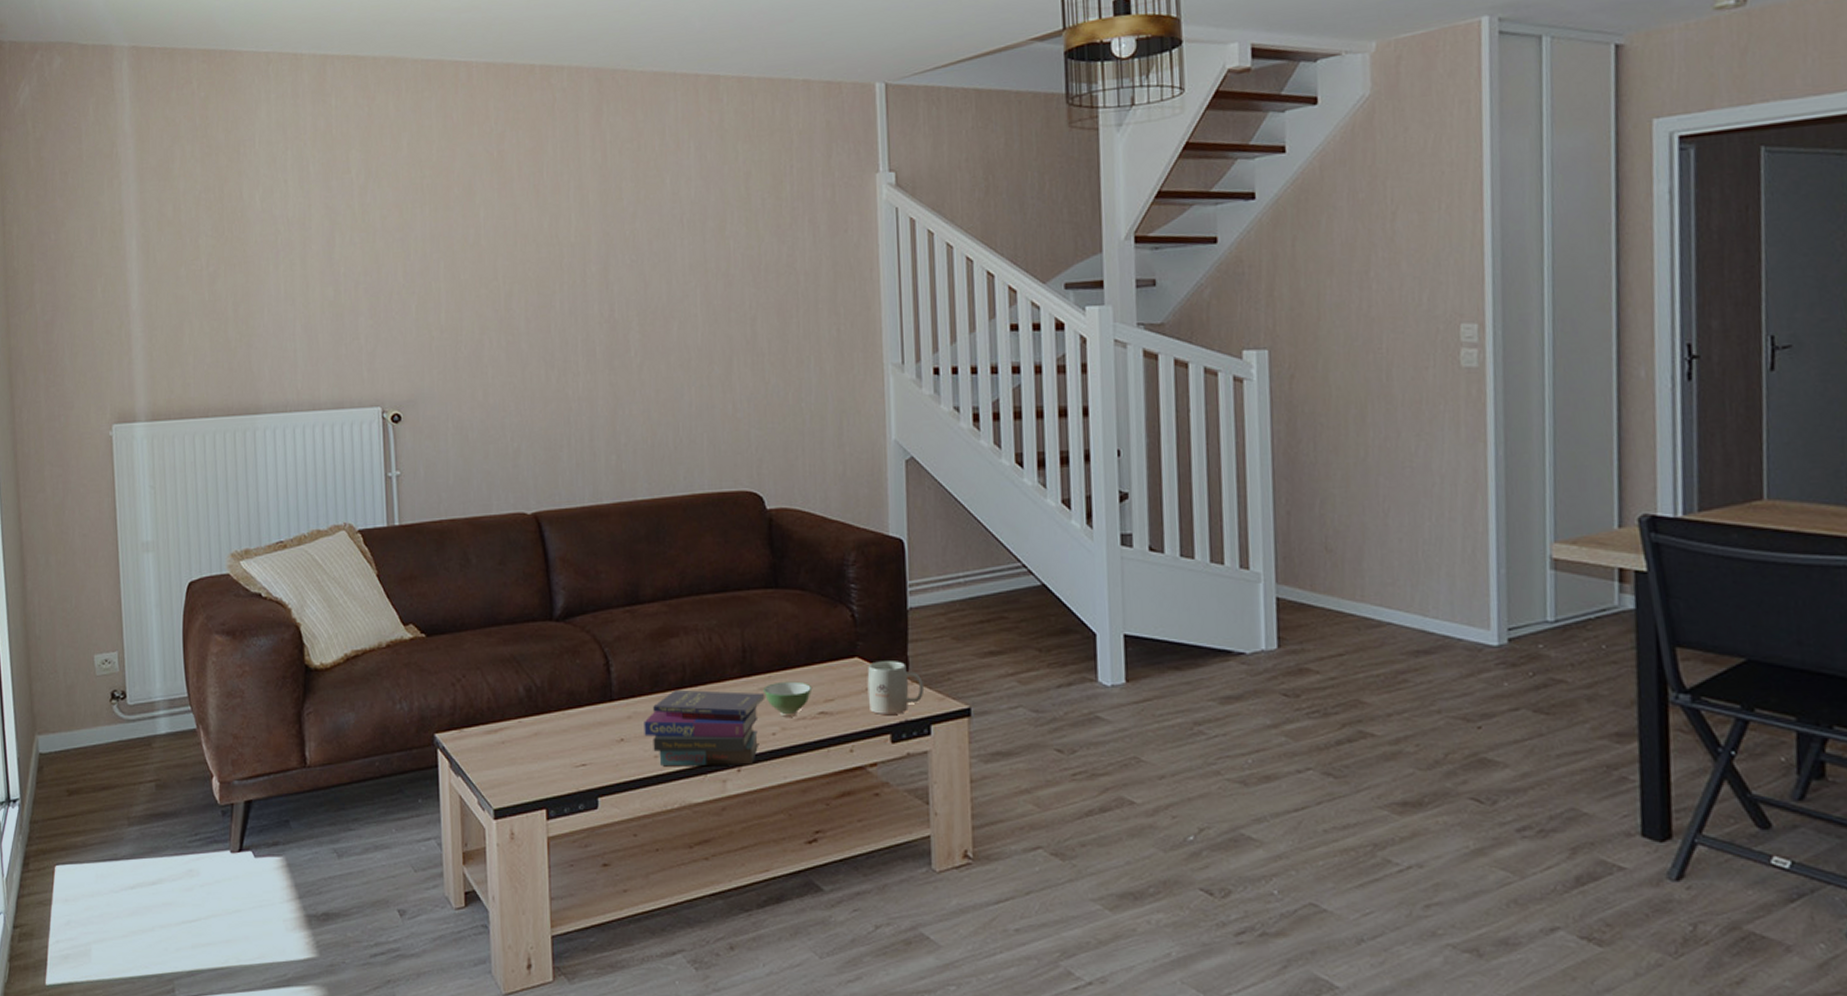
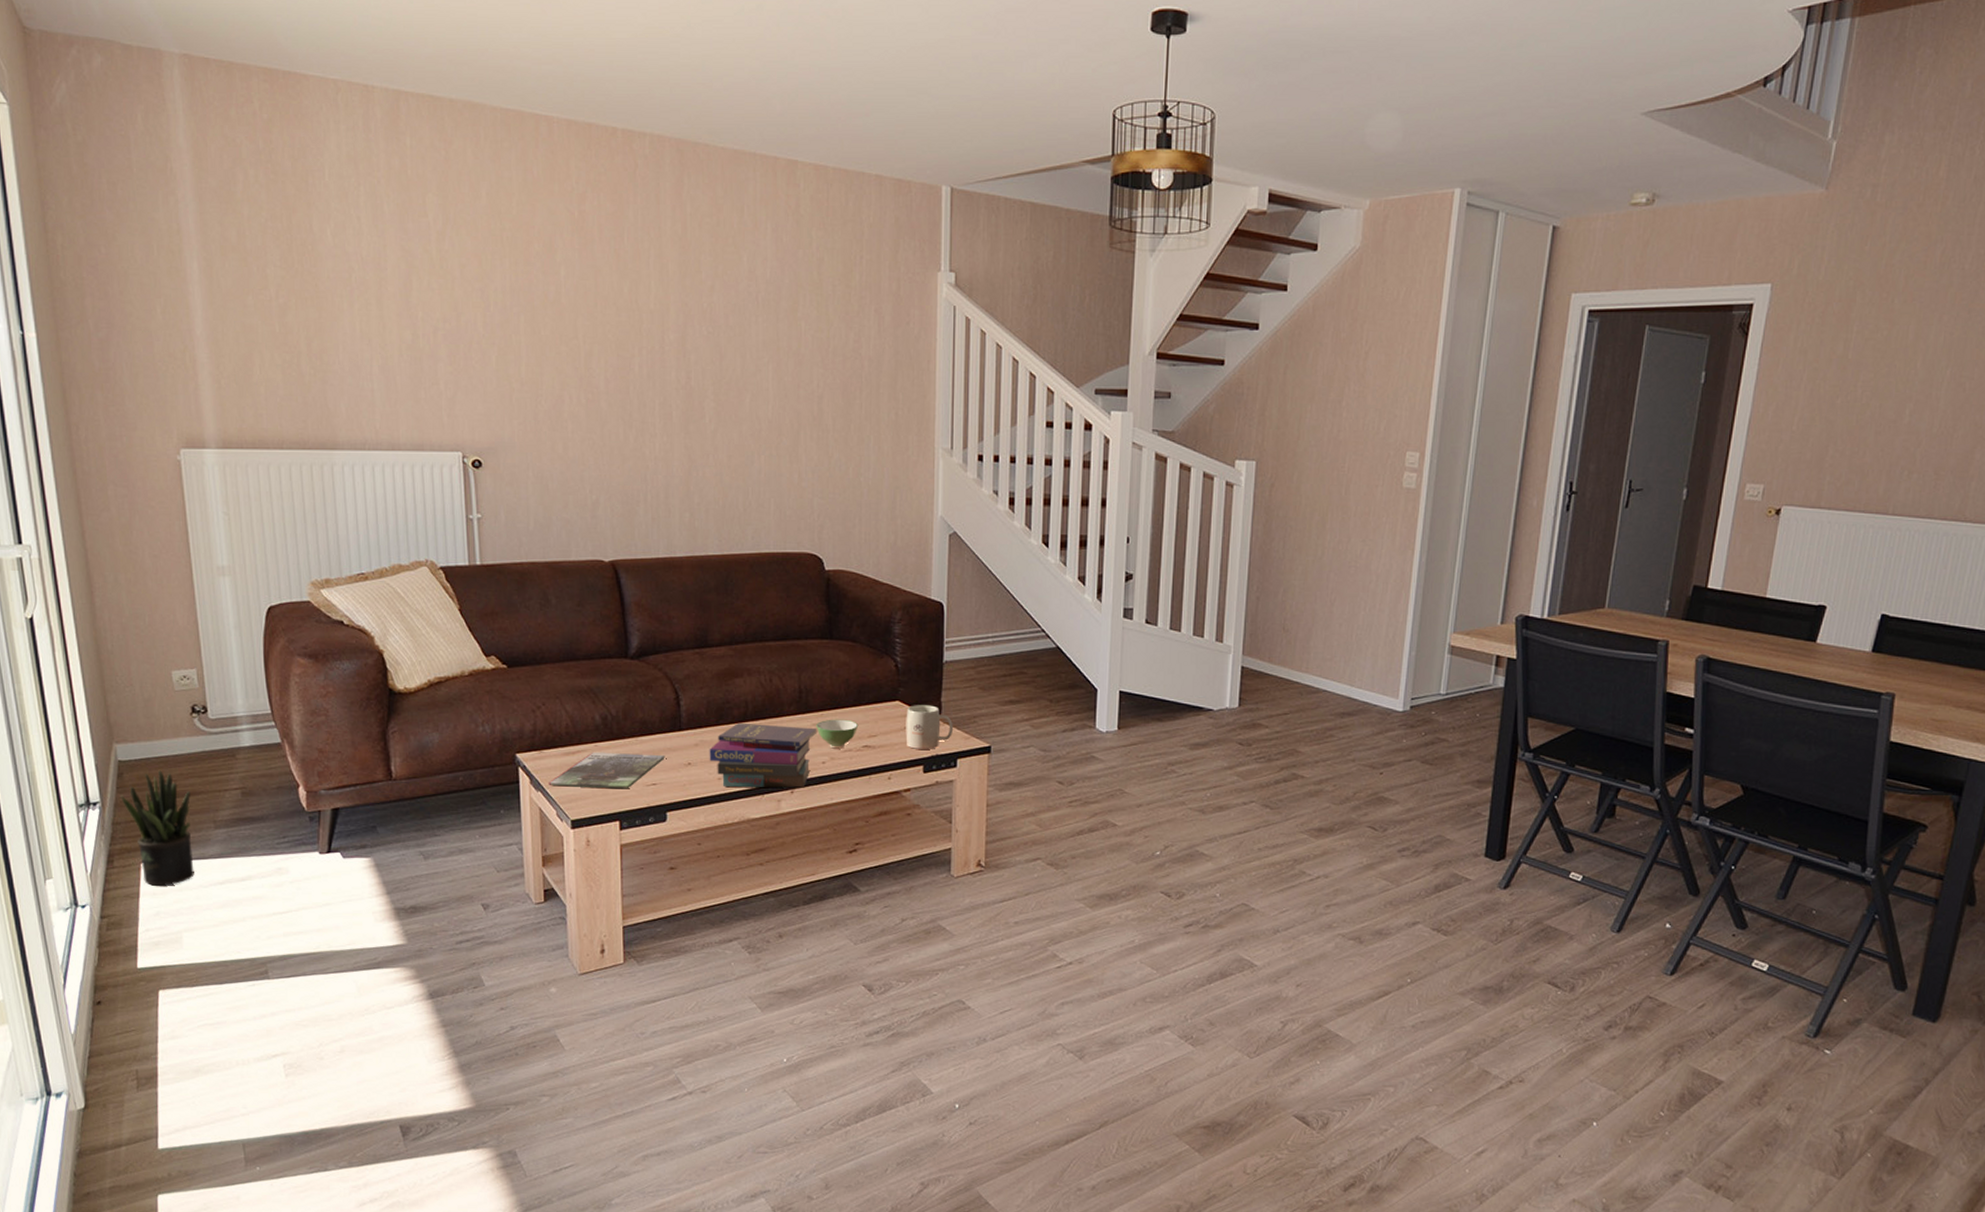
potted plant: none [40,763,106,891] -> present [121,770,194,886]
magazine: none [469,728,596,772] -> present [548,751,666,789]

